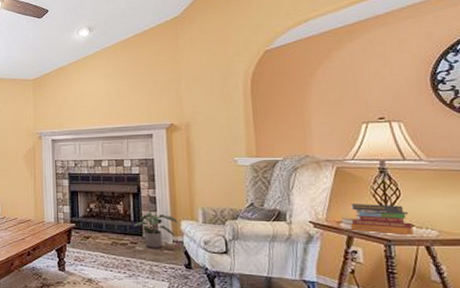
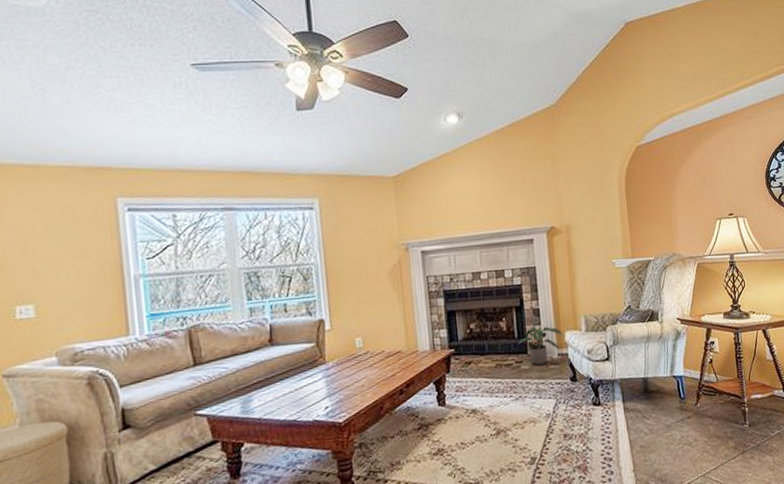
books: present [341,204,413,235] -> none [702,295,754,323]

